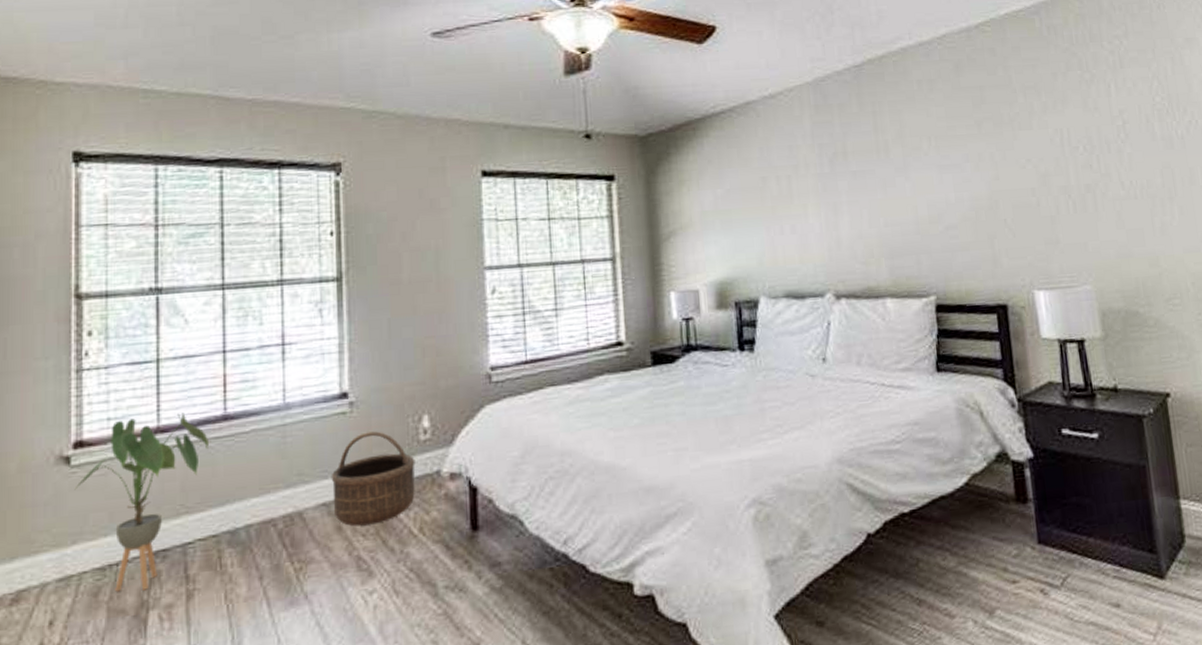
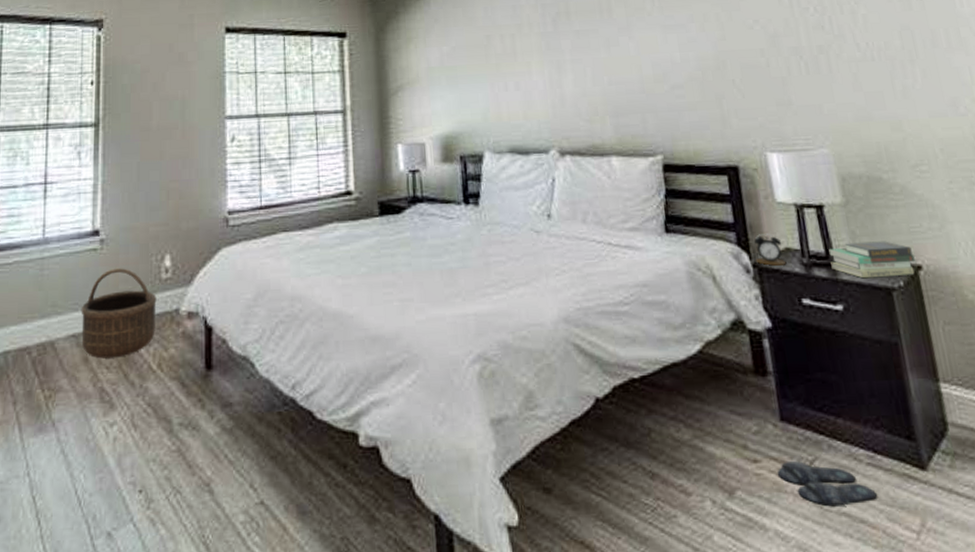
alarm clock: none [1019,369,1049,400] -> present [753,234,787,267]
slippers: none [1033,579,1121,618] -> present [777,461,877,507]
books: none [1087,371,1164,408] -> present [828,241,915,279]

